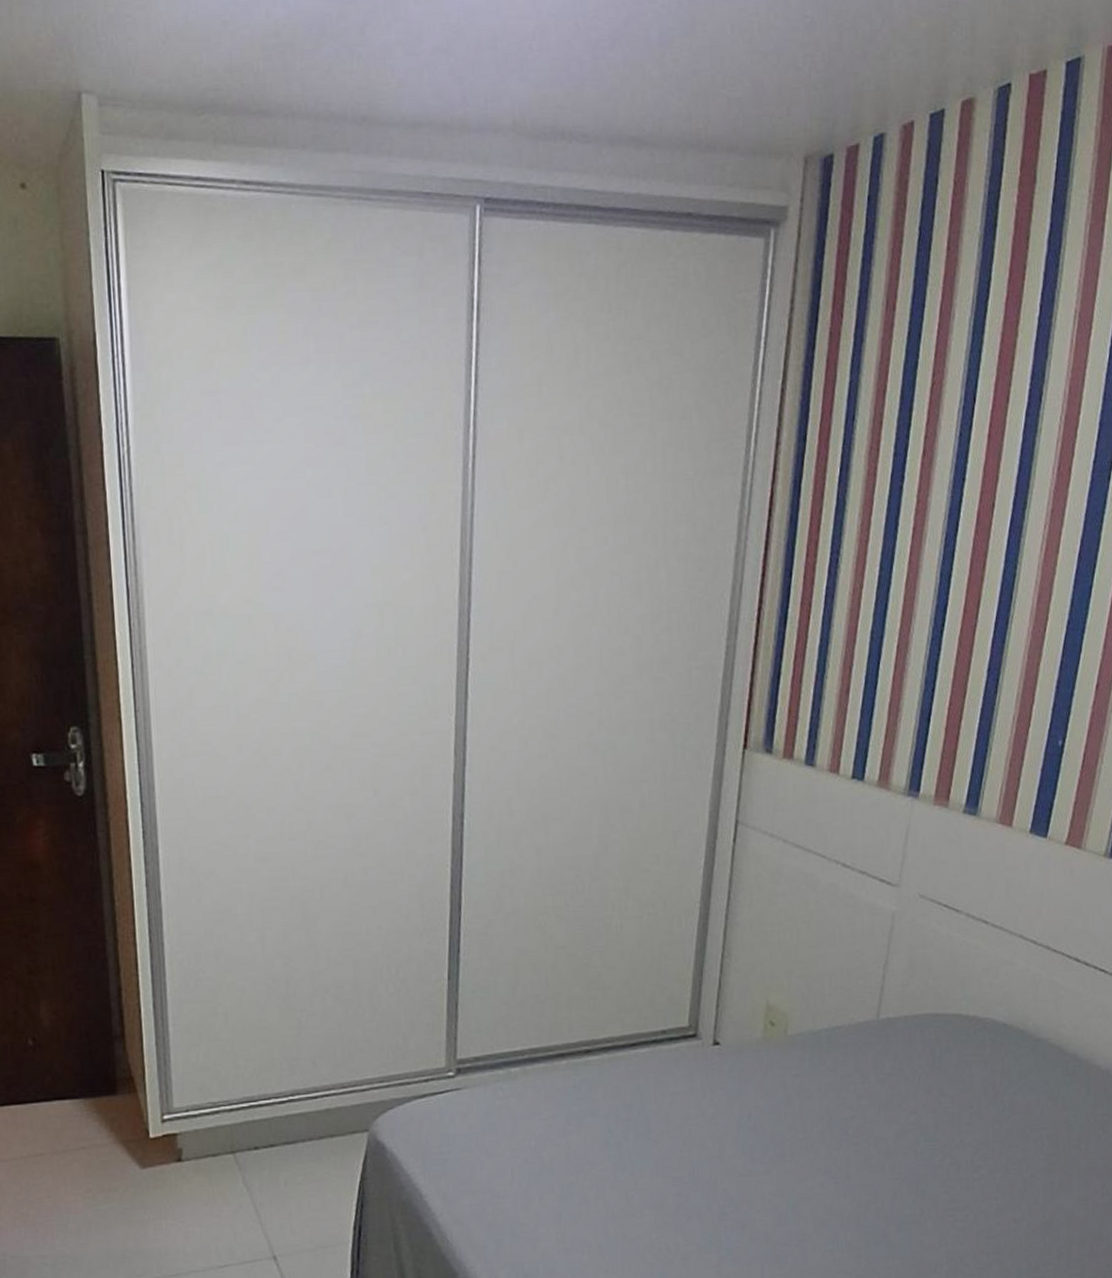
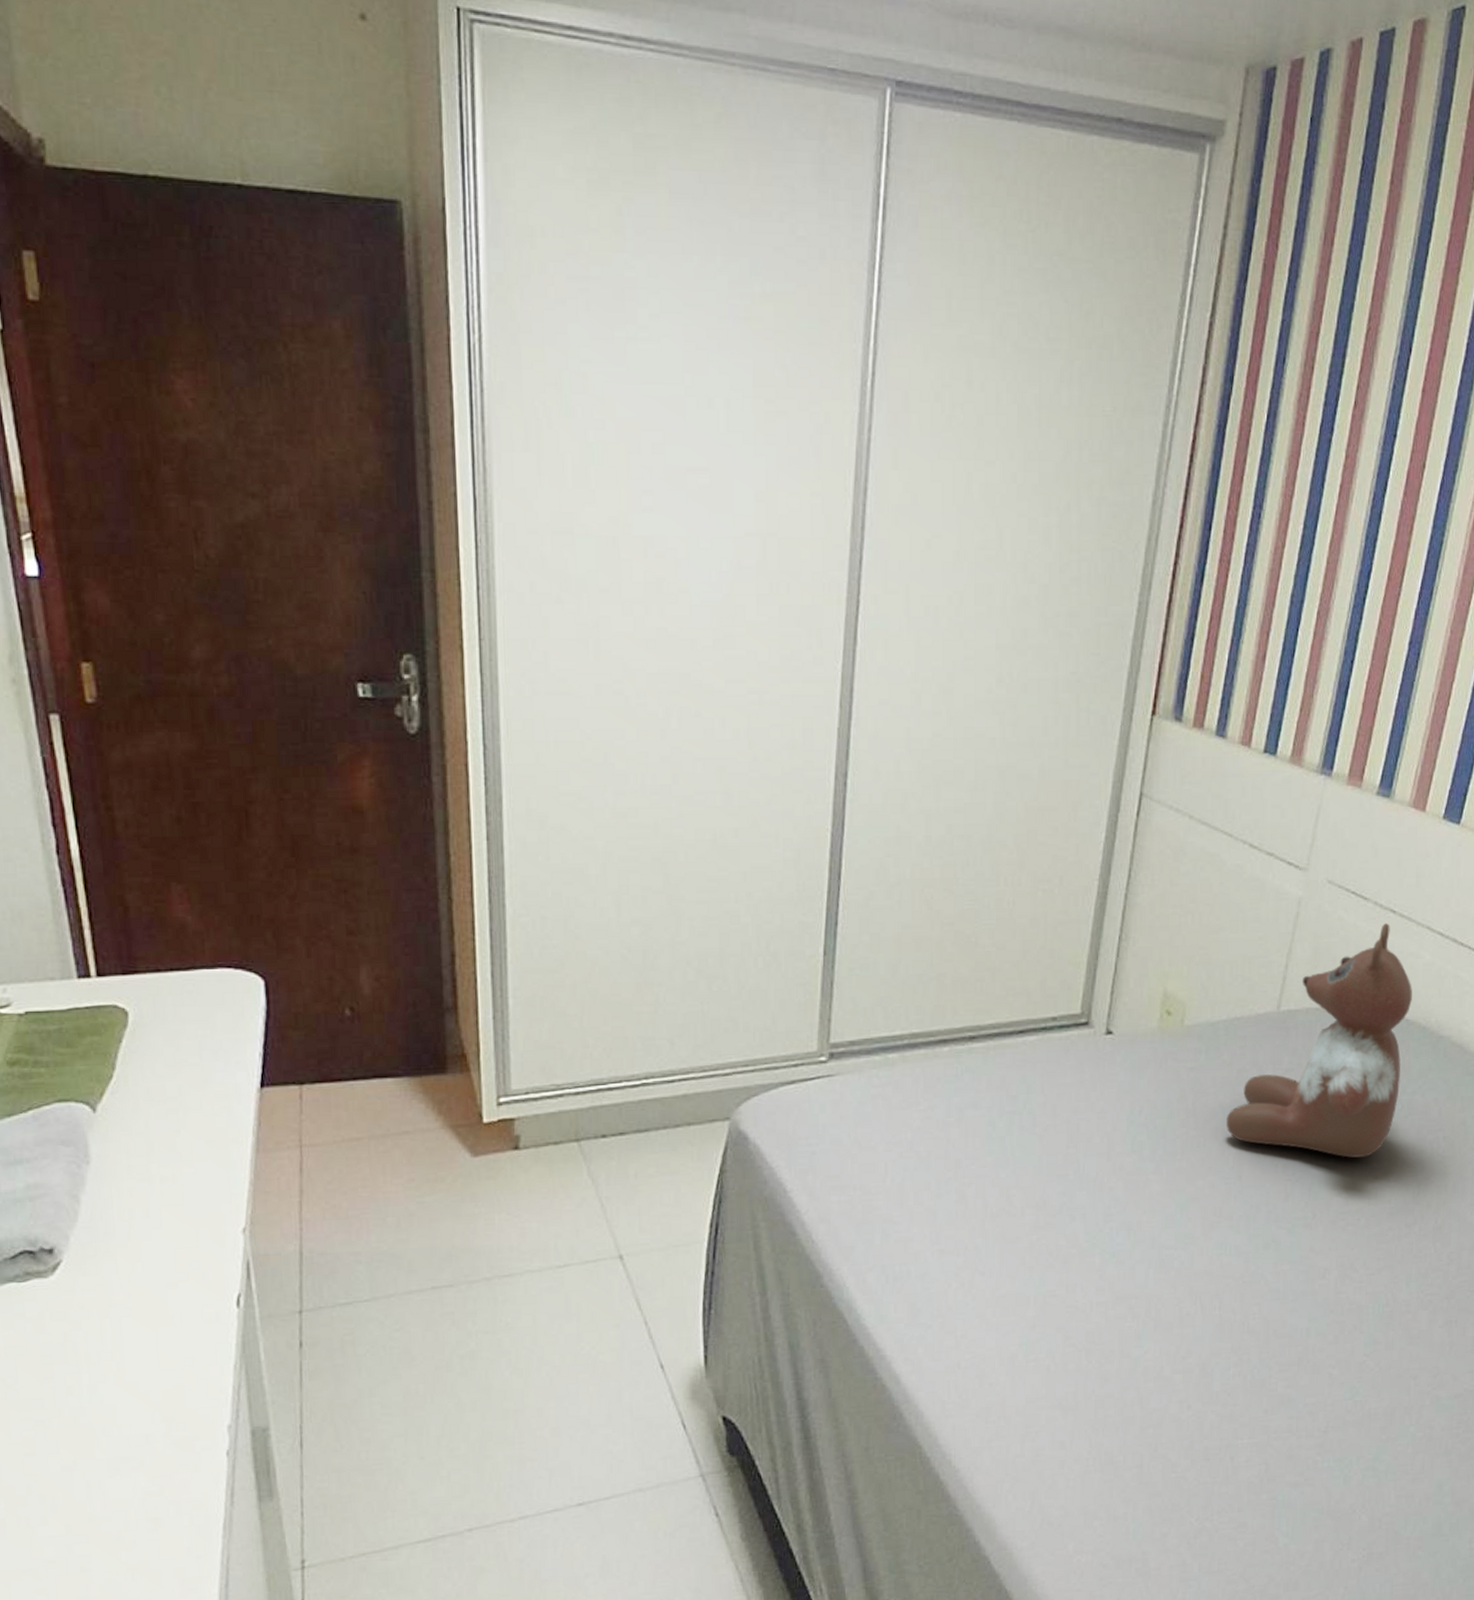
stuffed bear: none [832,933,1008,1157] -> present [1225,923,1412,1158]

